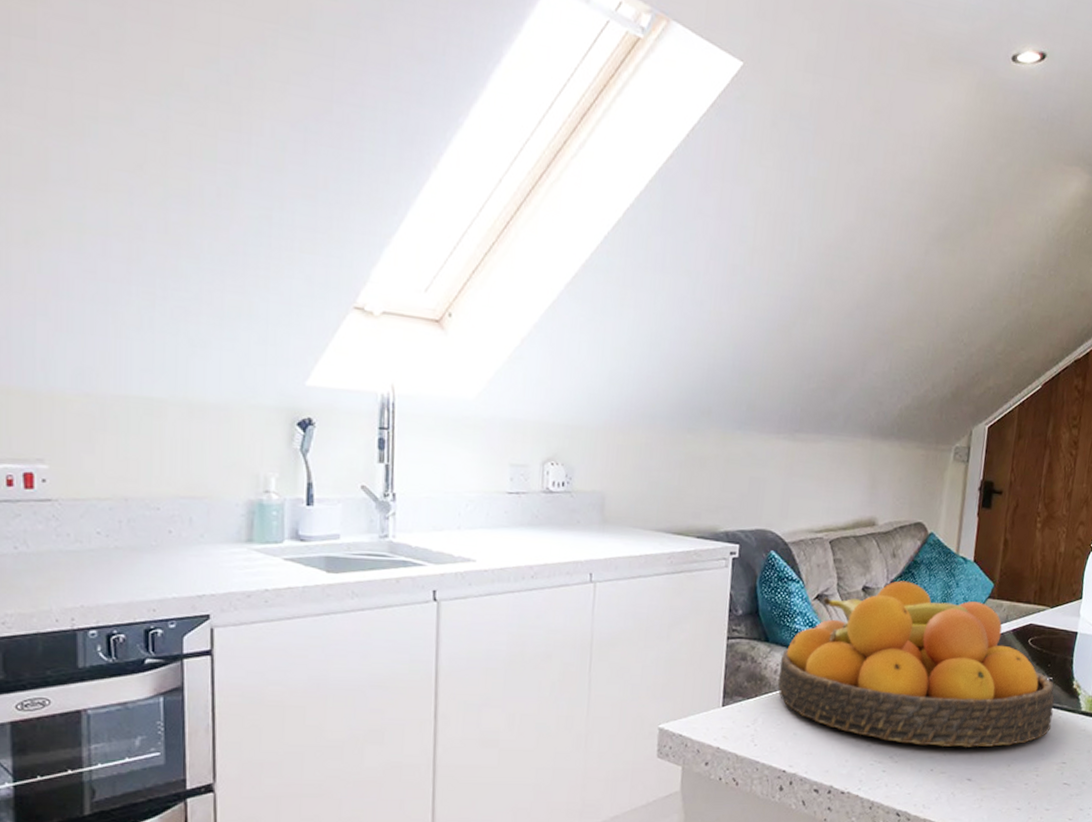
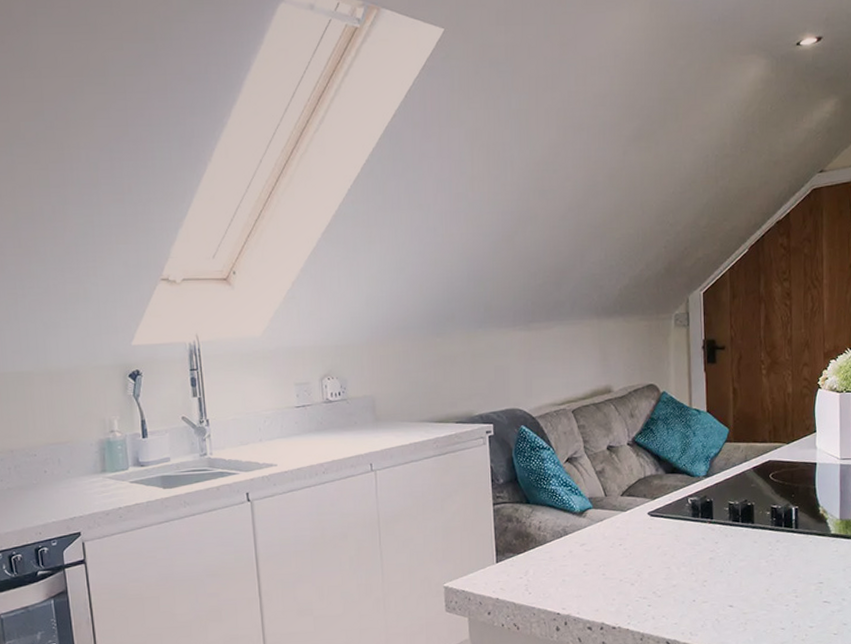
fruit bowl: present [778,580,1055,747] -> none [542,436,803,580]

